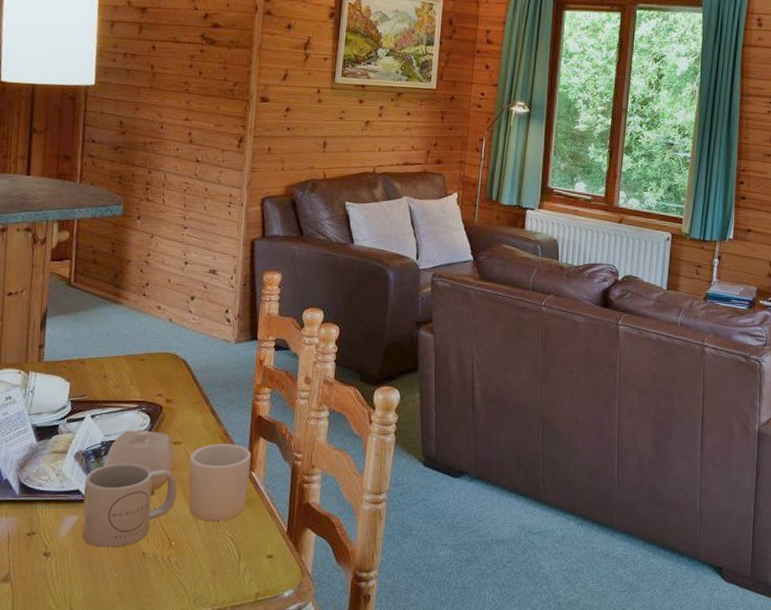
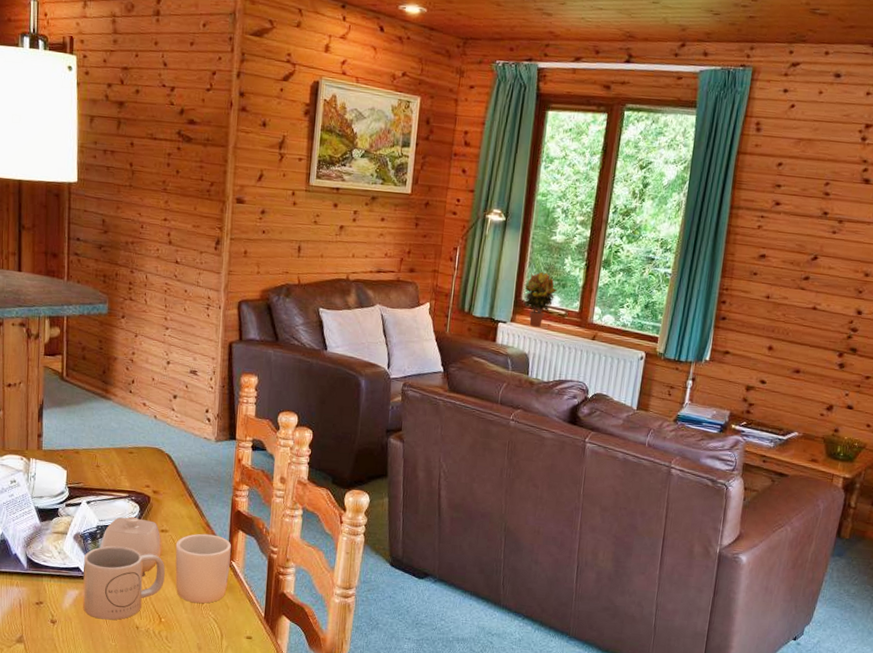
potted plant: none [550,159,583,213] -> present [523,271,558,328]

